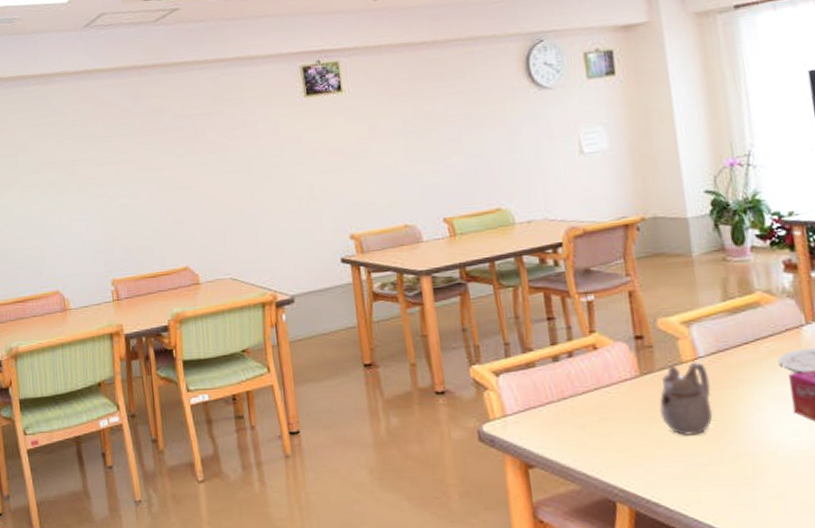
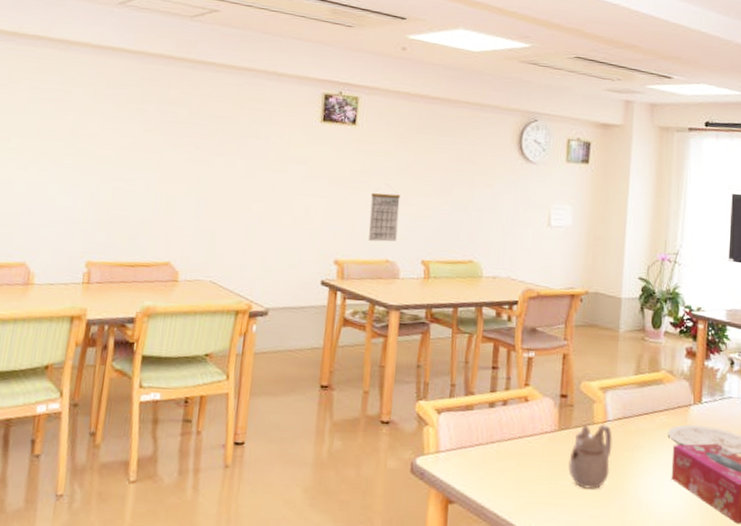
calendar: none [373,154,411,208] -> present [369,192,401,242]

